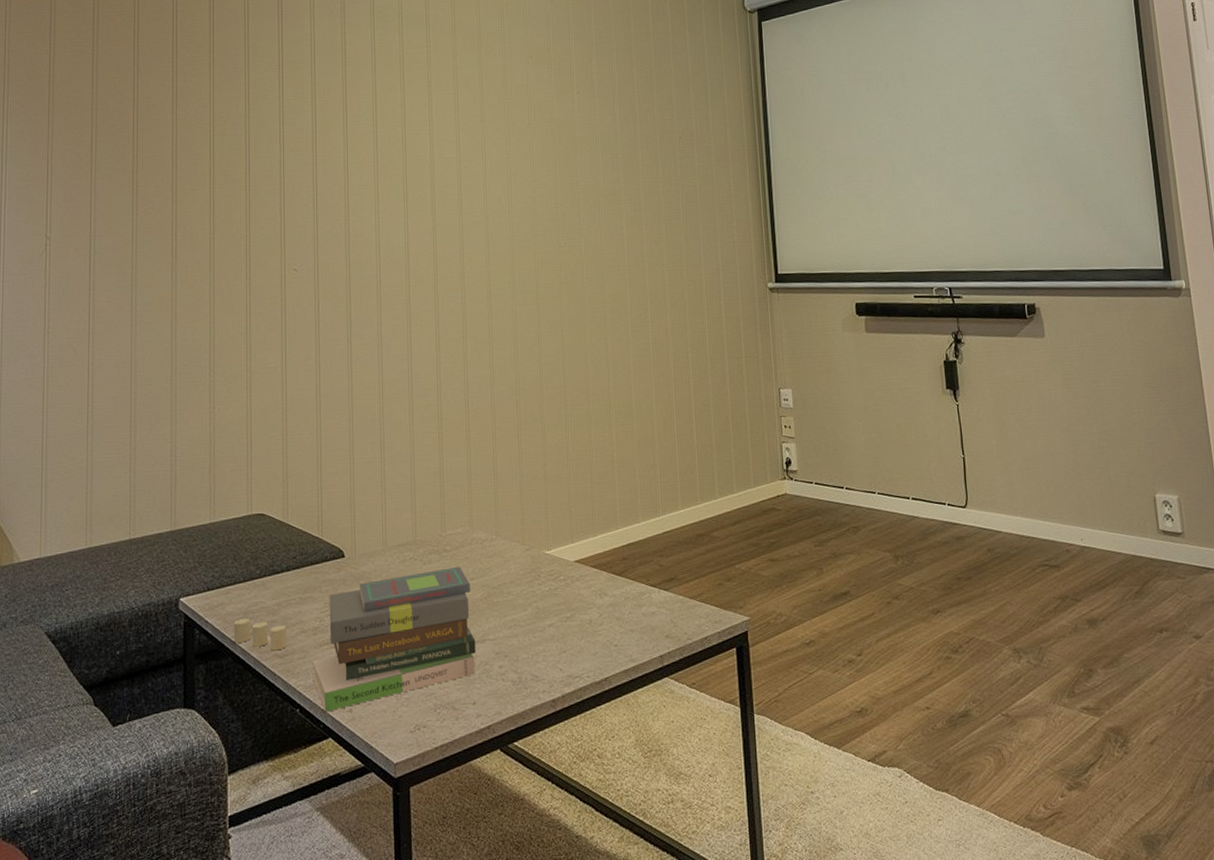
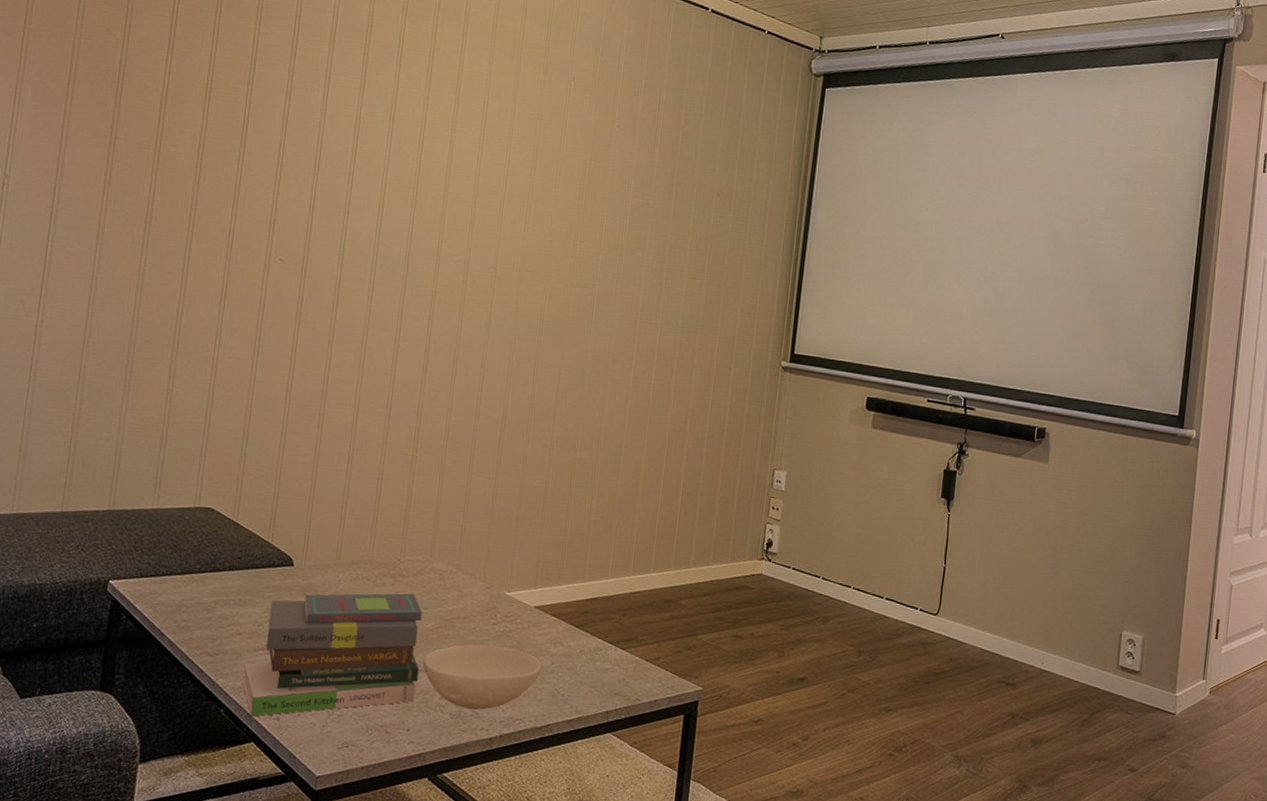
candle: present [234,618,286,651] -> none [163,610,221,649]
bowl: none [478,605,591,674] -> present [422,644,542,710]

